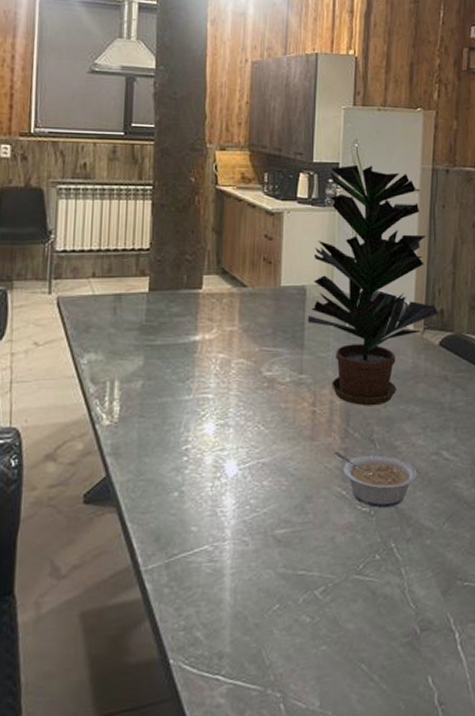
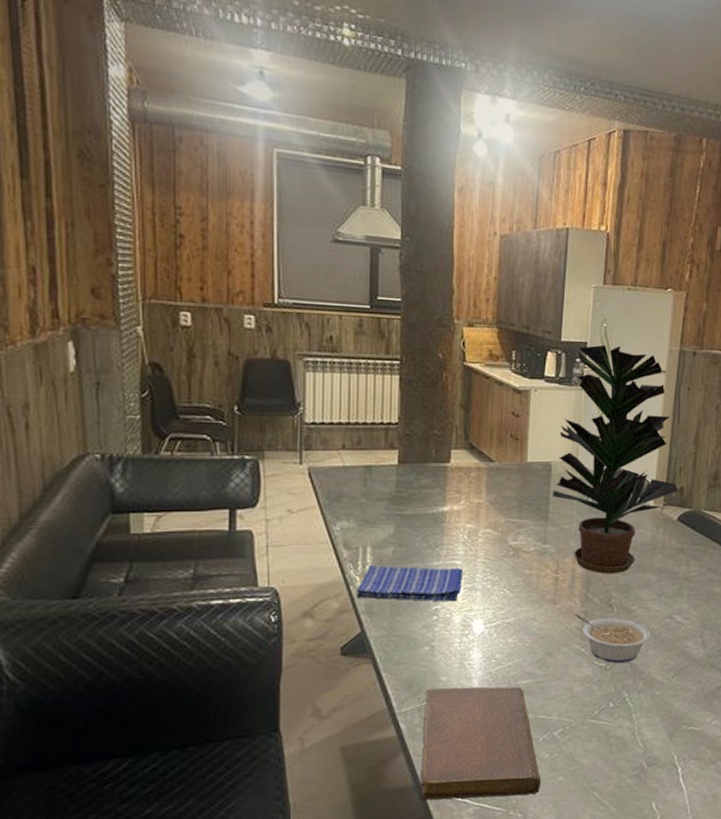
dish towel: none [102,401,216,440] -> present [356,565,464,602]
notebook: none [168,536,303,678] -> present [421,686,542,801]

